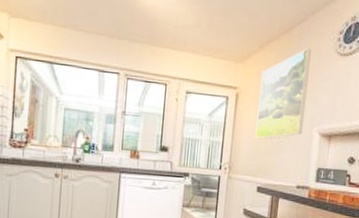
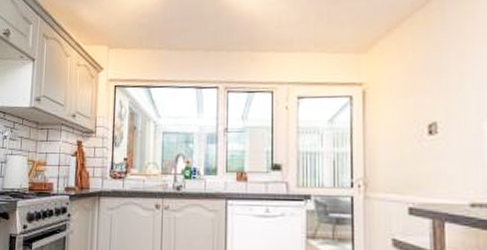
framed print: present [255,49,311,139] -> none [394,21,467,144]

